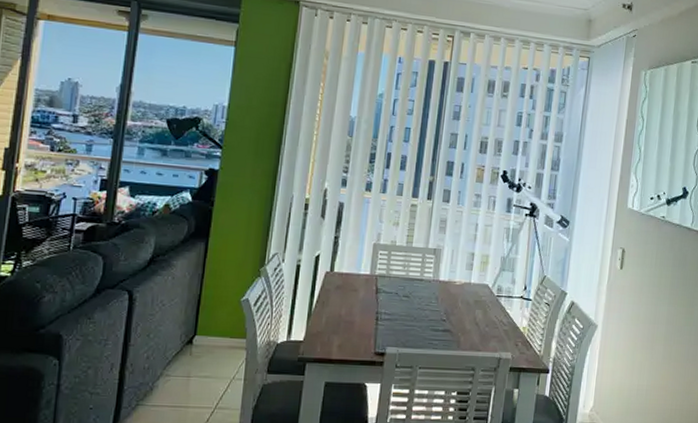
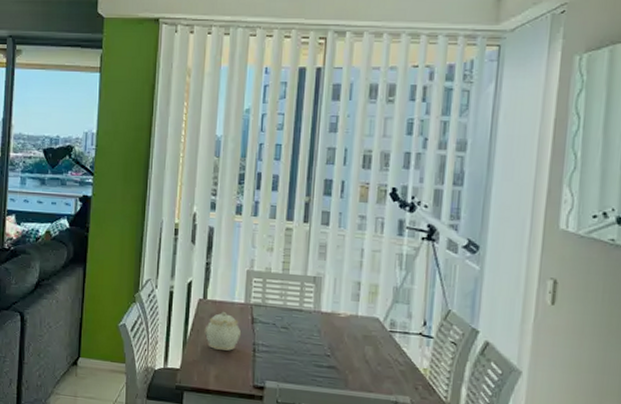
teapot: none [329,283,366,320] -> present [204,311,242,351]

